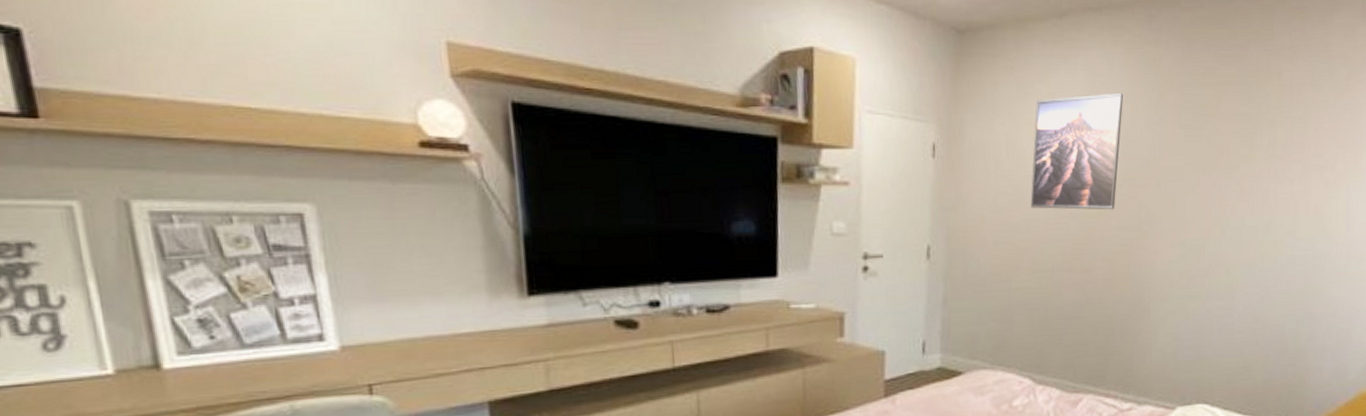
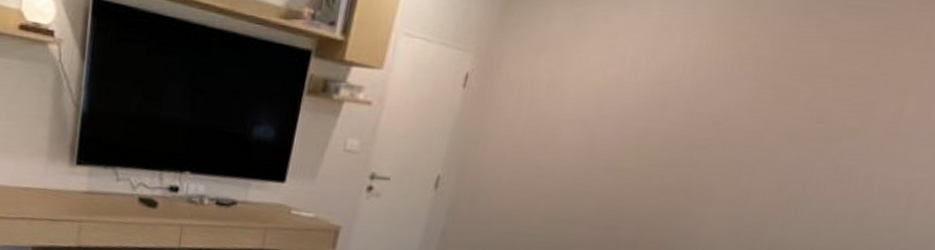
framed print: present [1030,93,1124,210] -> none [560,38,705,169]

